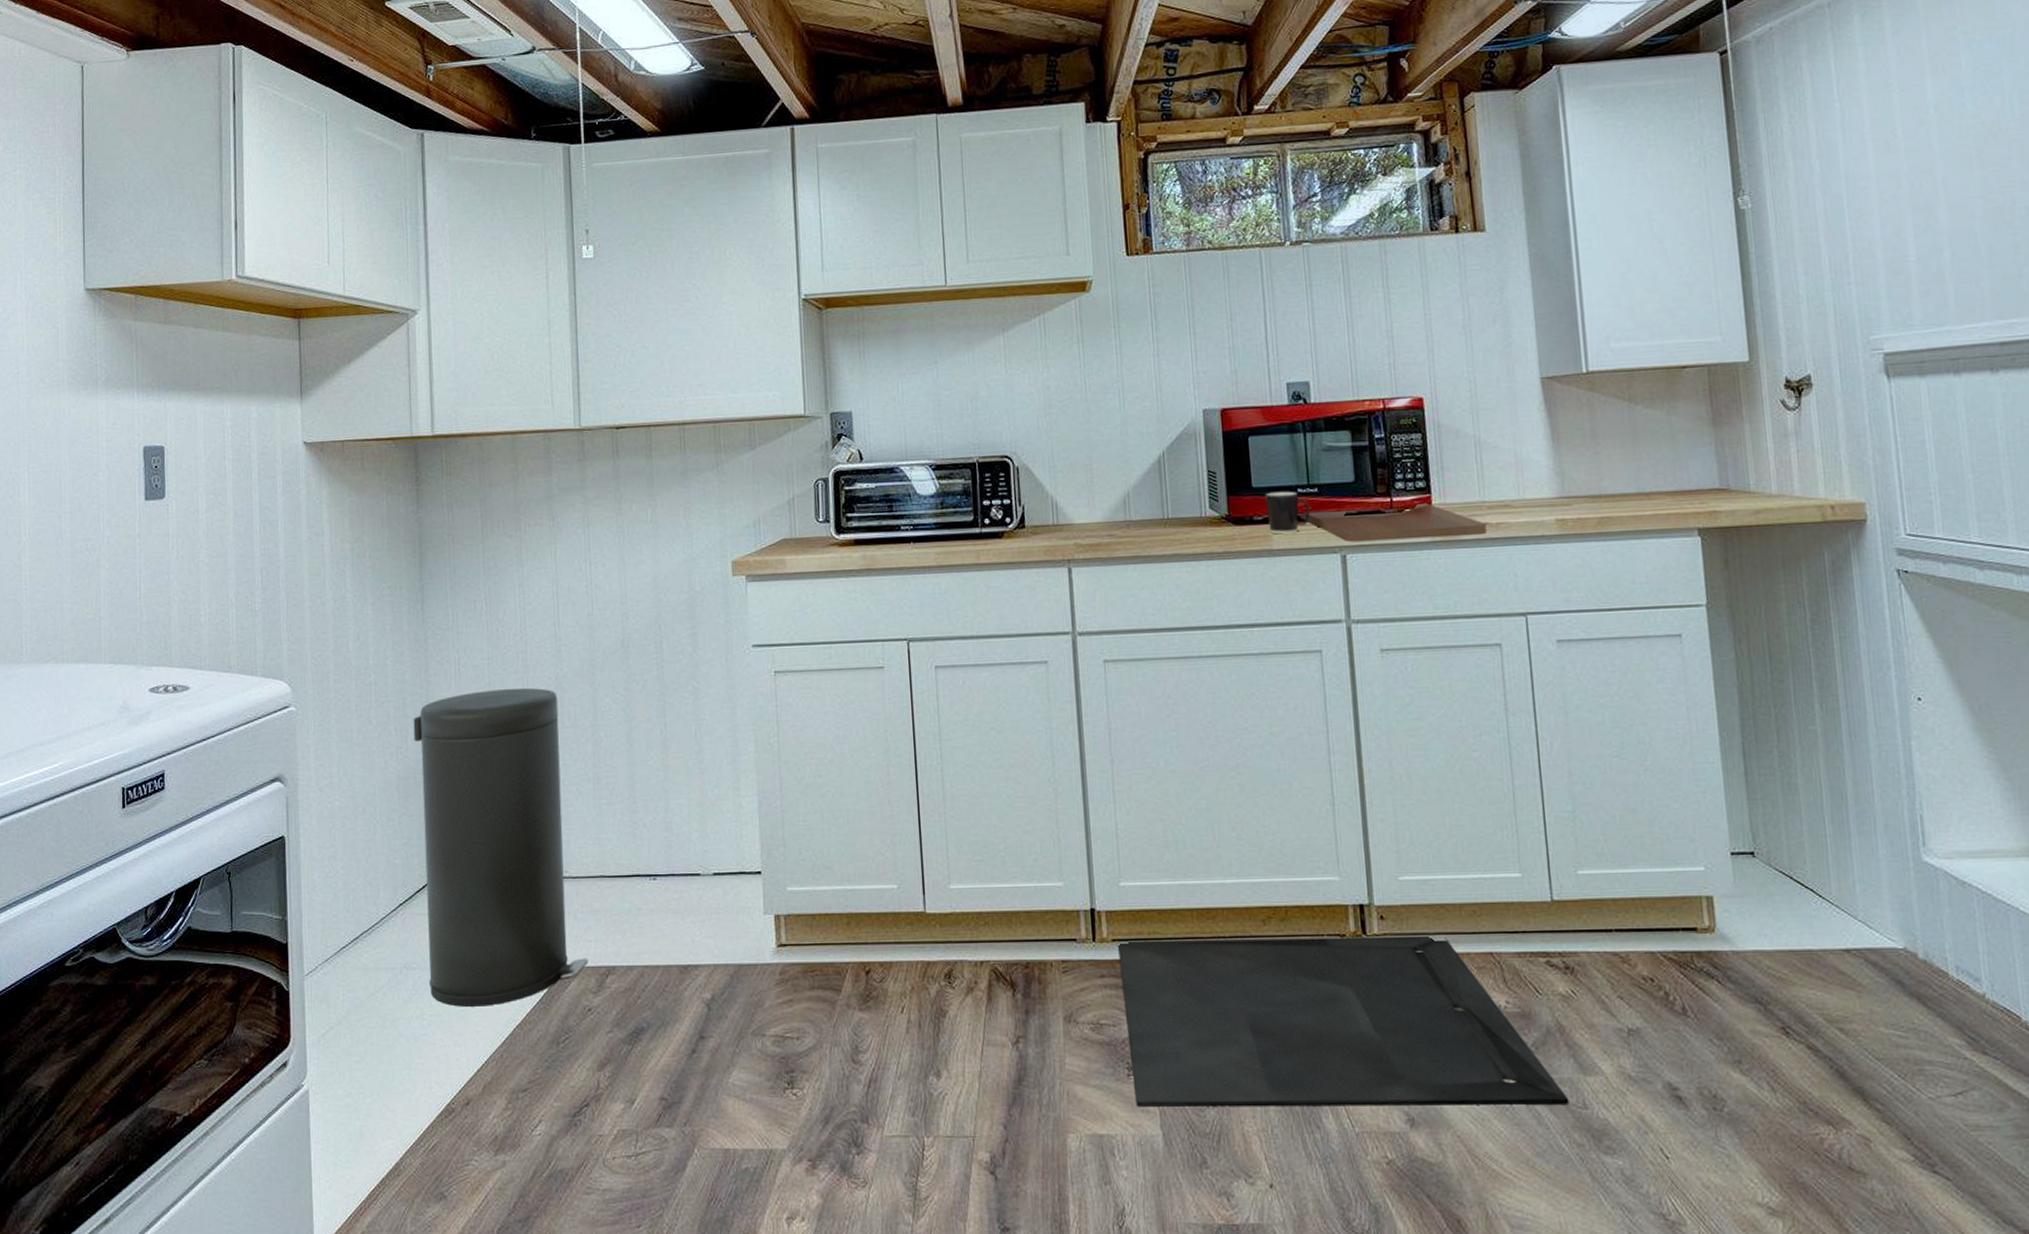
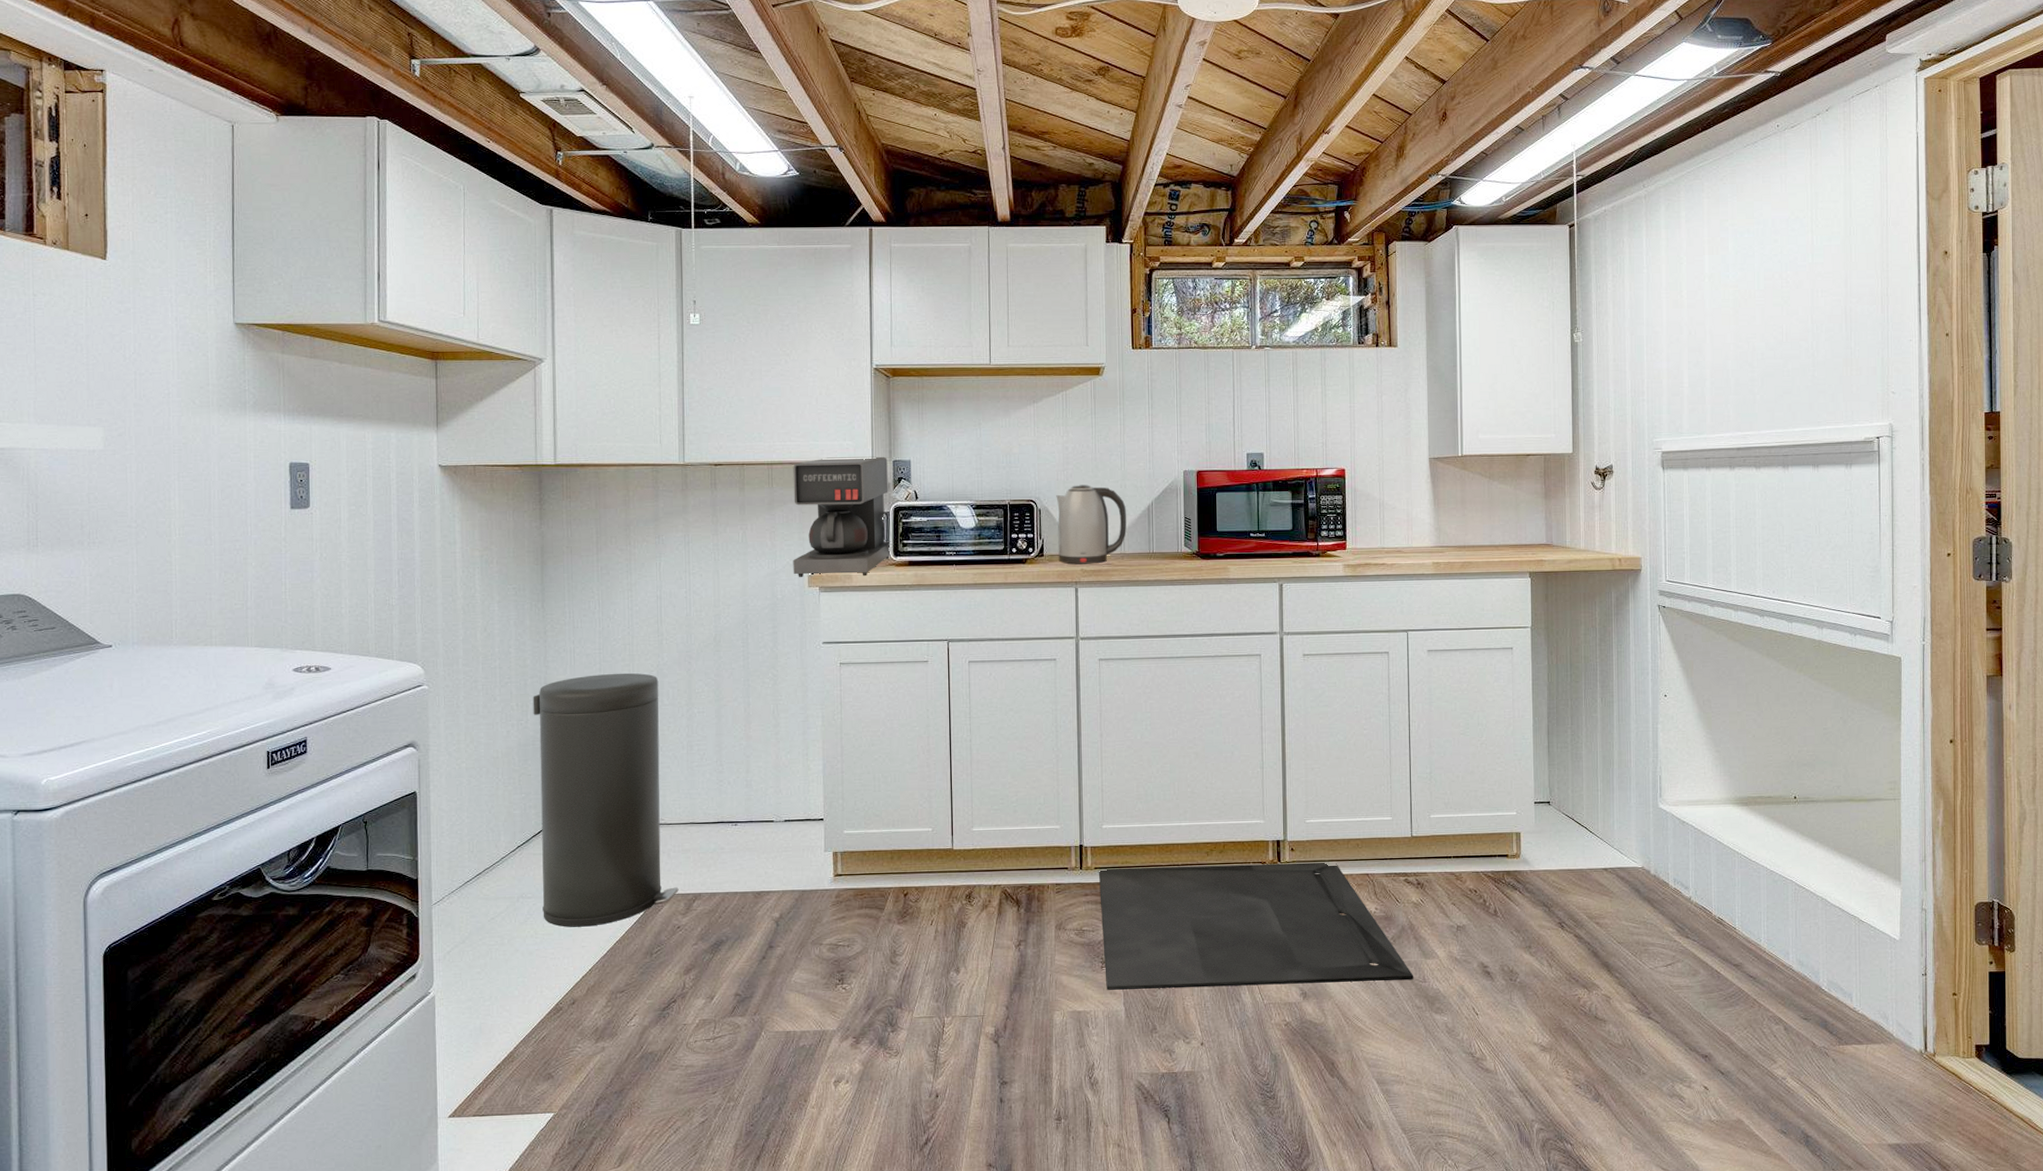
coffee maker: none [709,408,832,565] -> present [793,456,891,578]
kettle: none [1037,433,1132,537] -> present [1056,484,1126,564]
mug: present [1265,491,1310,535] -> none [1226,535,1259,567]
cutting board: present [1299,501,1487,543] -> none [1251,546,1384,575]

